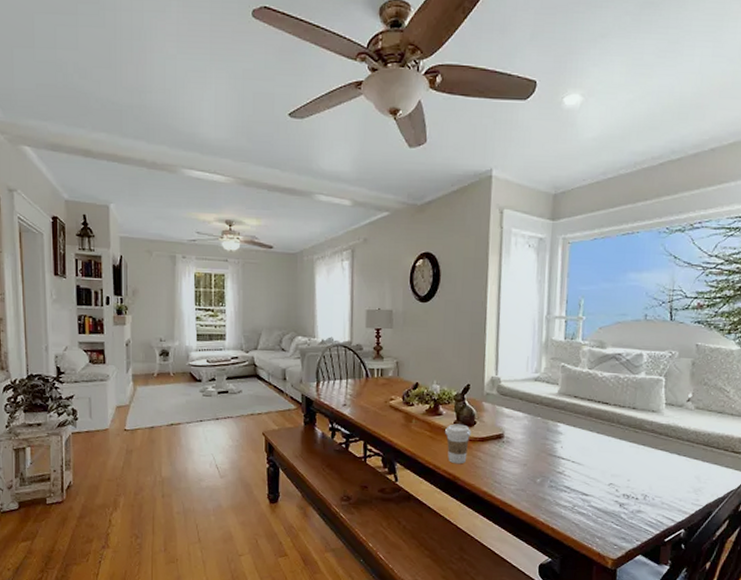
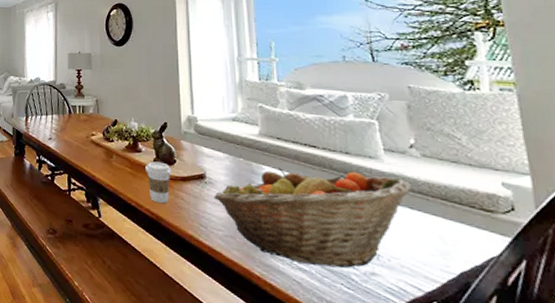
fruit basket: none [510,424,683,509] -> present [214,167,412,269]

